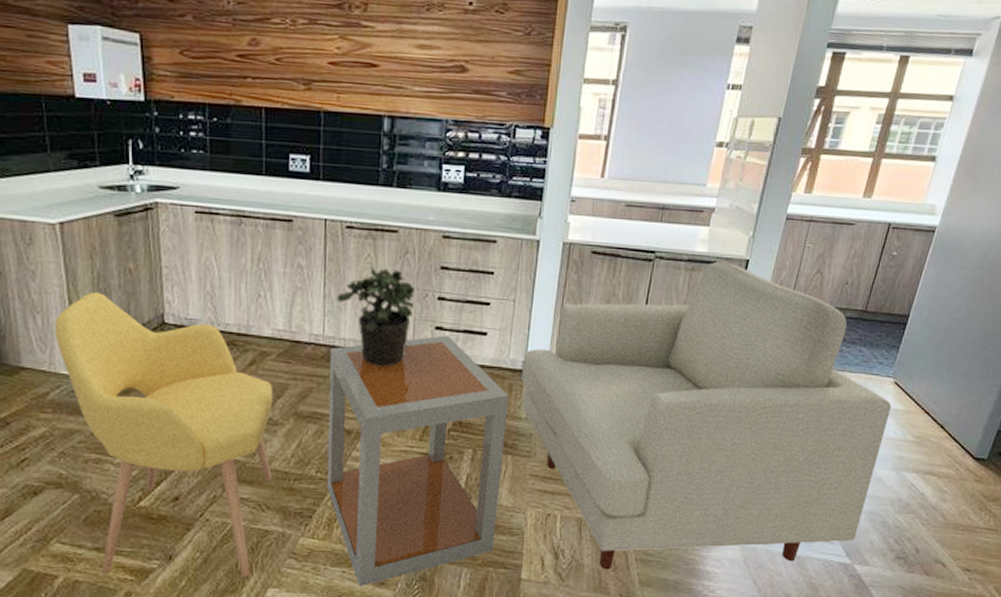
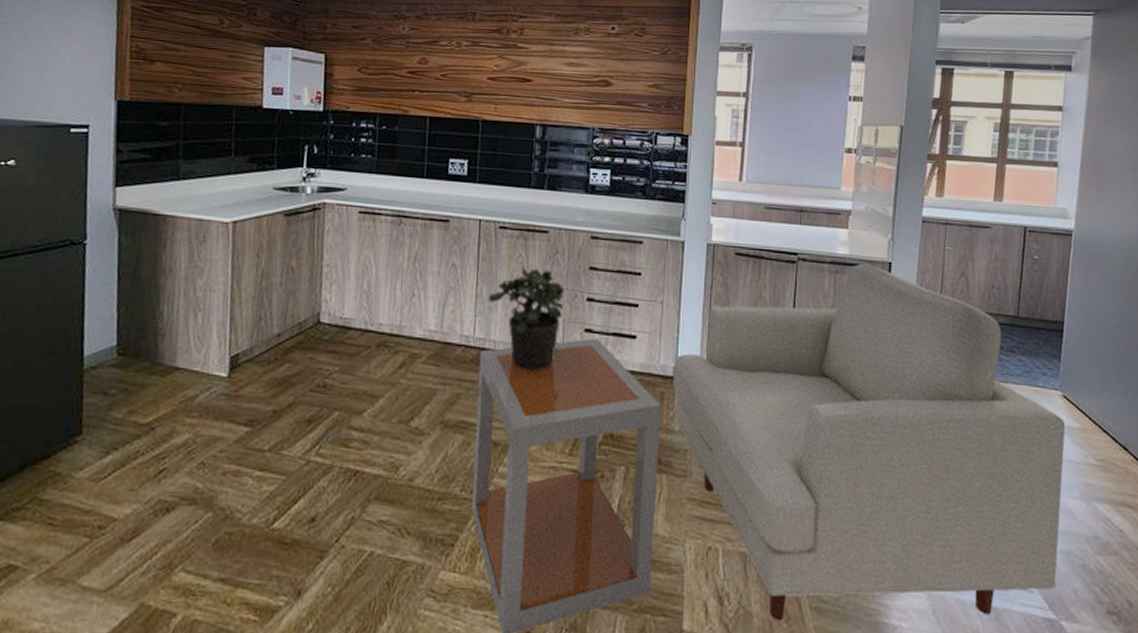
chair: present [54,291,273,578] -> none [212,289,421,621]

